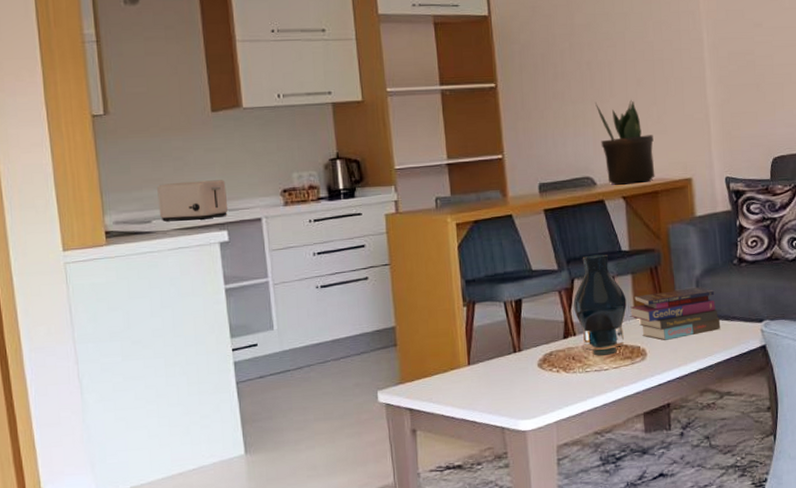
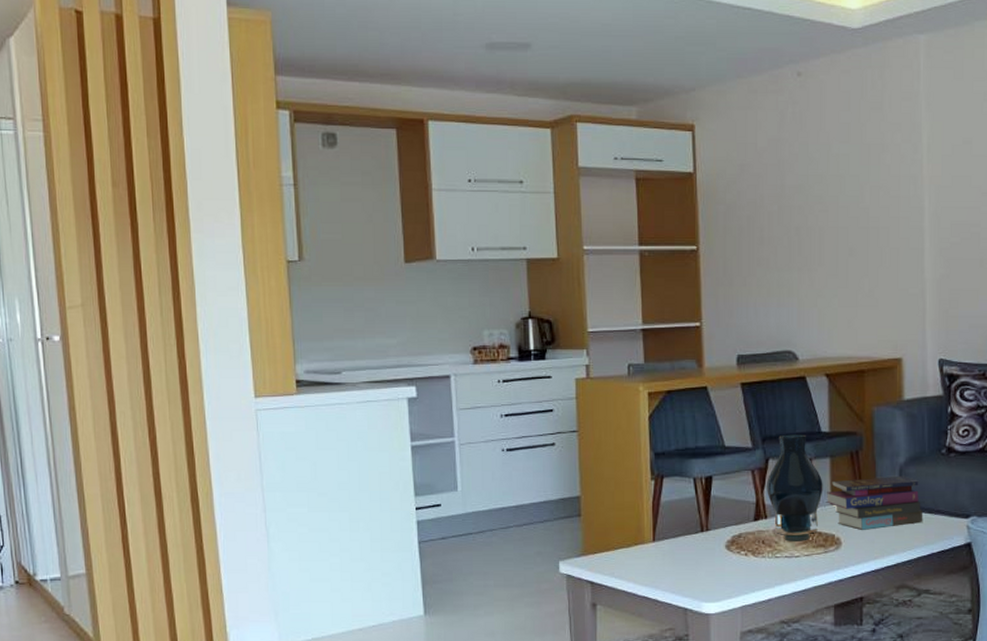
toaster: present [157,180,229,222] -> none [348,333,418,374]
planter: present [595,100,655,185] -> none [802,270,863,361]

